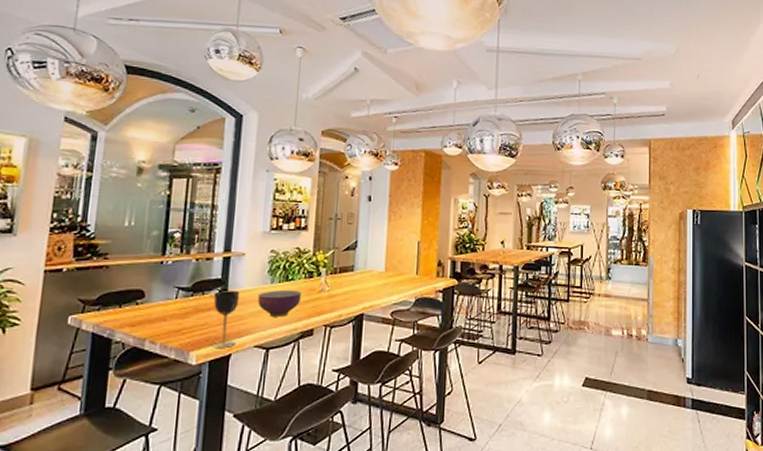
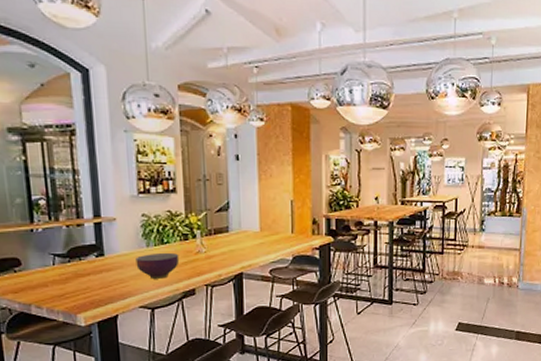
wine glass: present [212,291,240,349] -> none [90,256,121,311]

